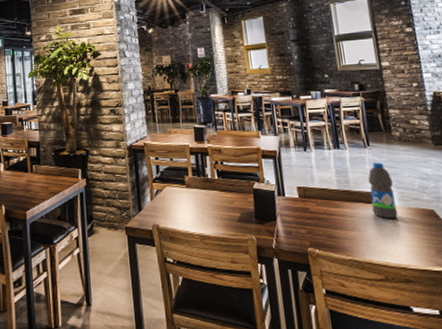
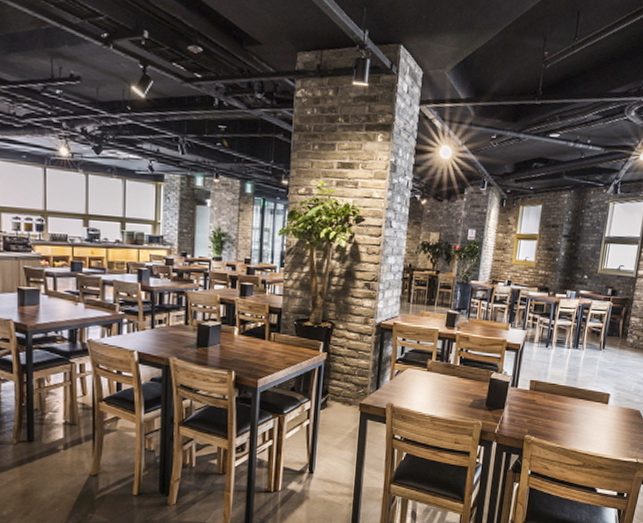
water bottle: present [368,162,398,218] -> none [589,364,615,415]

